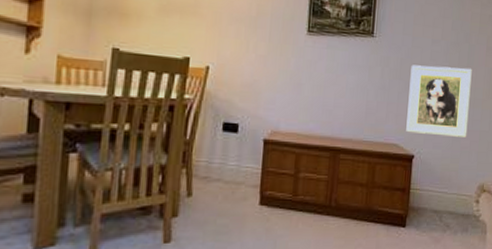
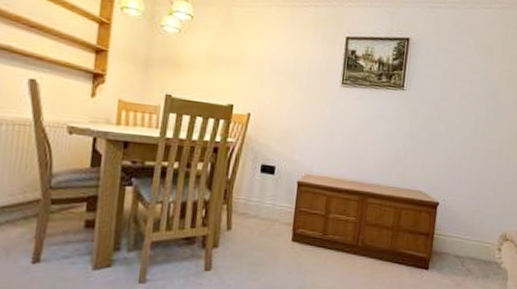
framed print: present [406,65,472,137] -> none [432,117,499,188]

